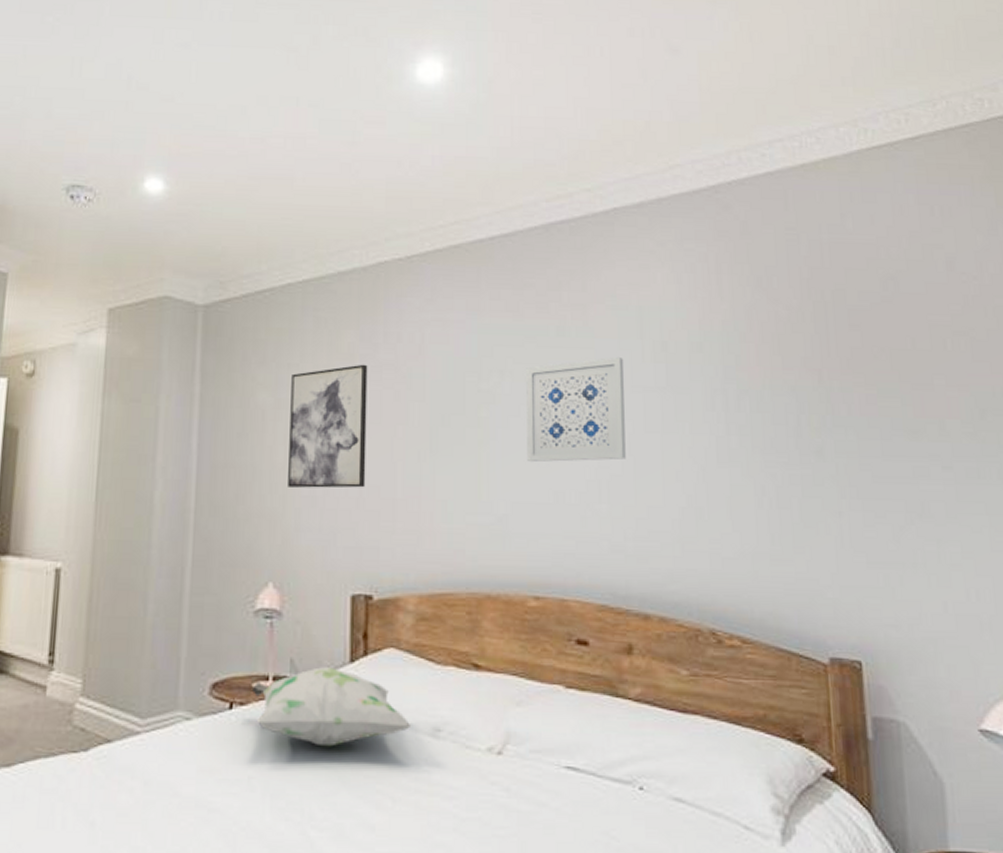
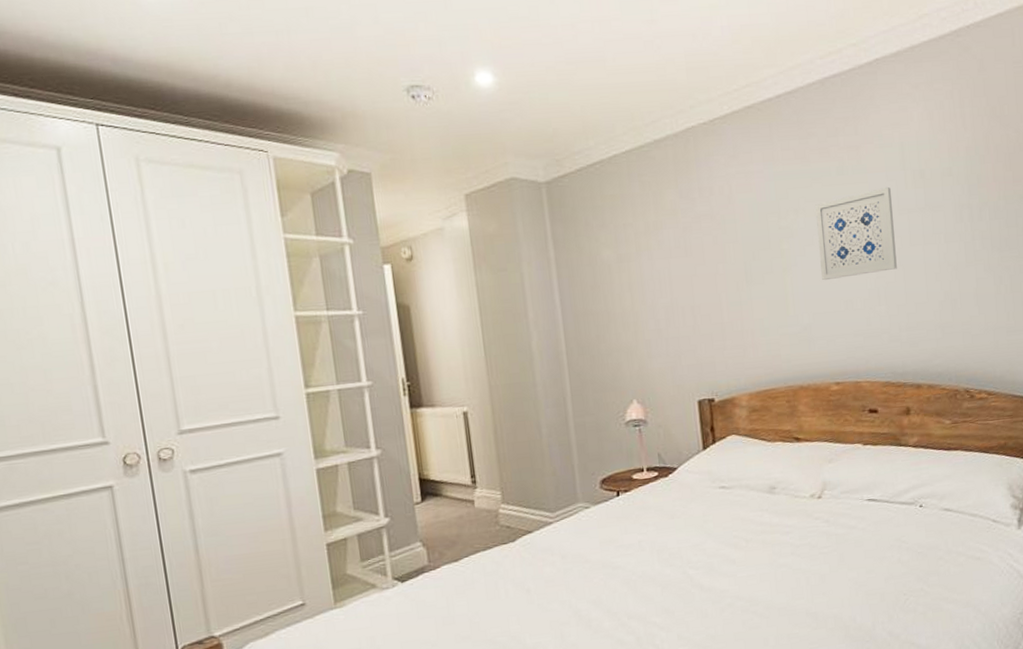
decorative pillow: present [251,667,412,747] -> none [631,455,754,512]
wall art: present [288,364,368,488] -> none [628,217,699,324]

